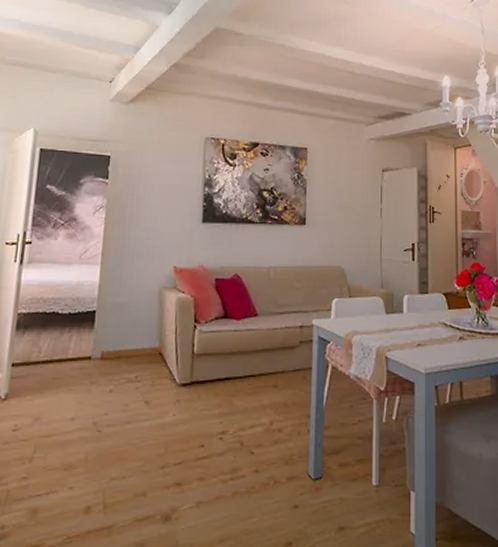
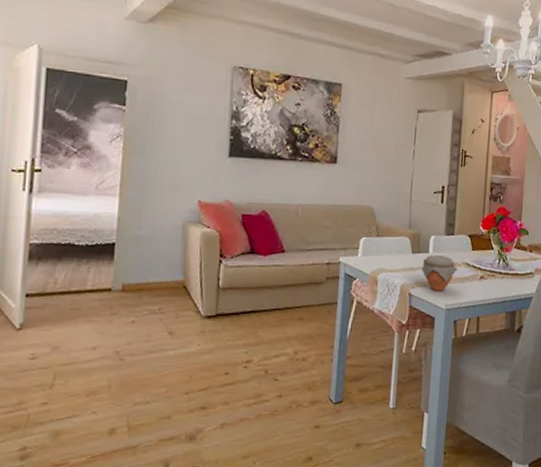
jar: none [397,314,434,354] -> present [422,254,457,291]

